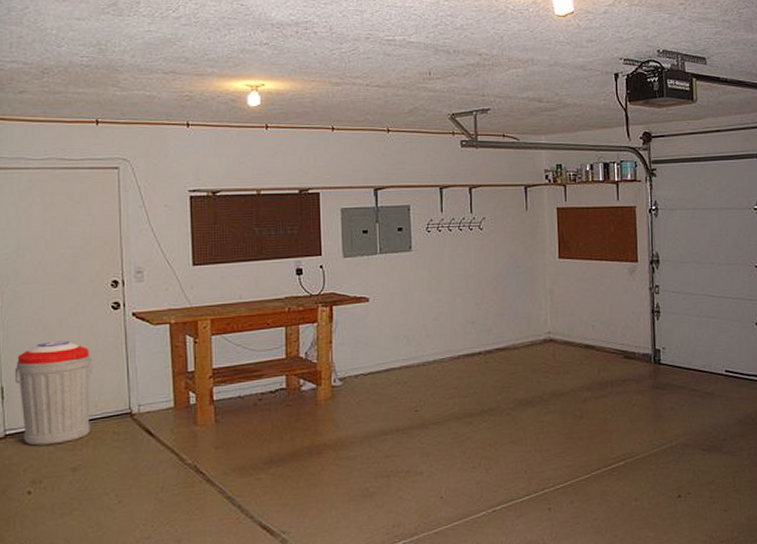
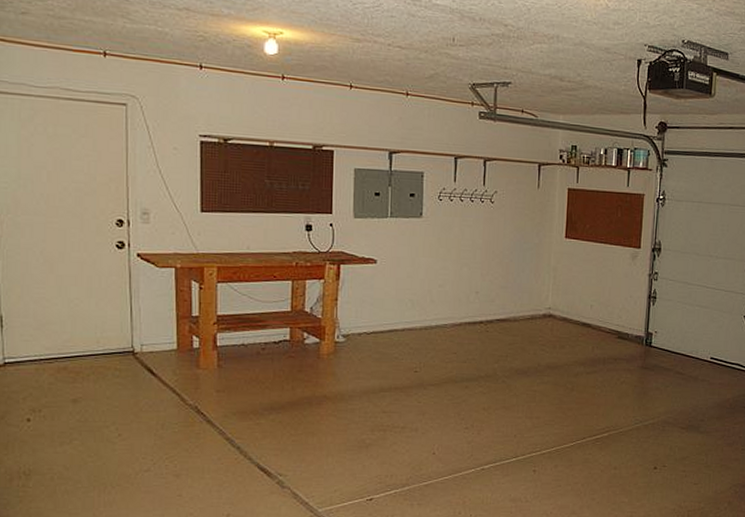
trash can: present [14,340,93,446] -> none [14,274,95,376]

